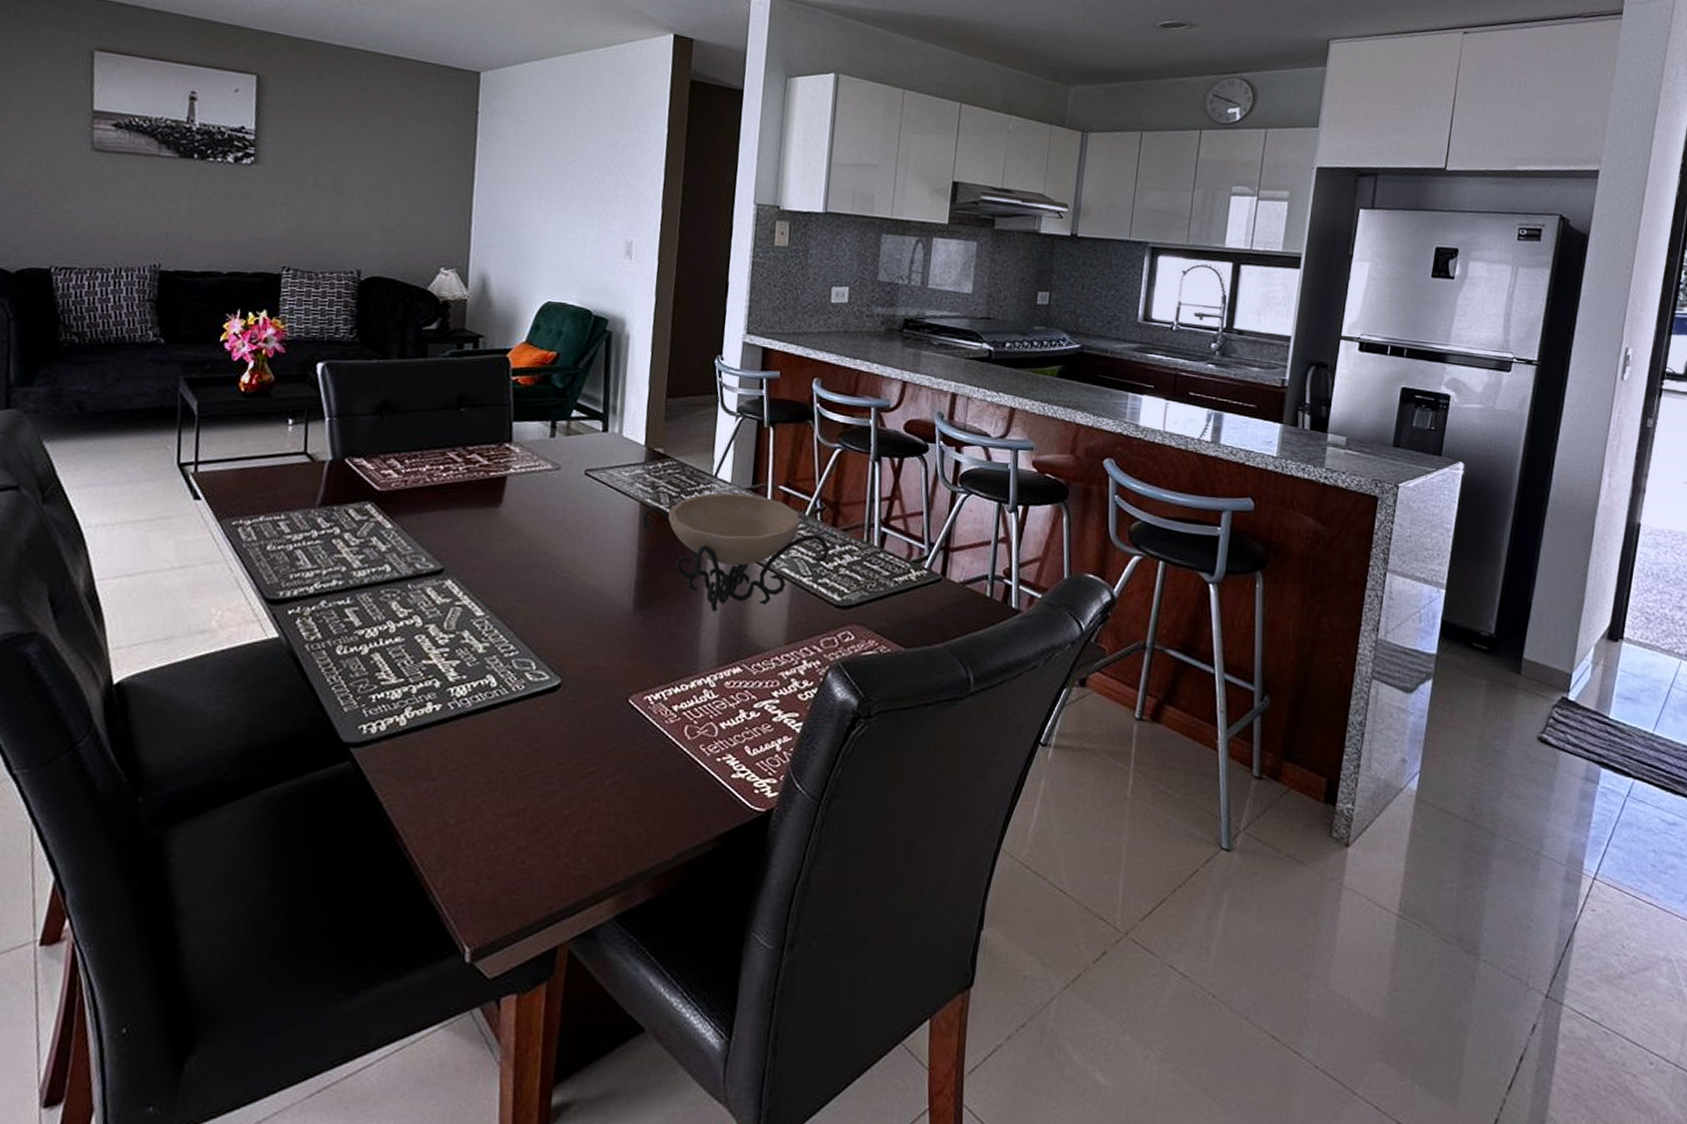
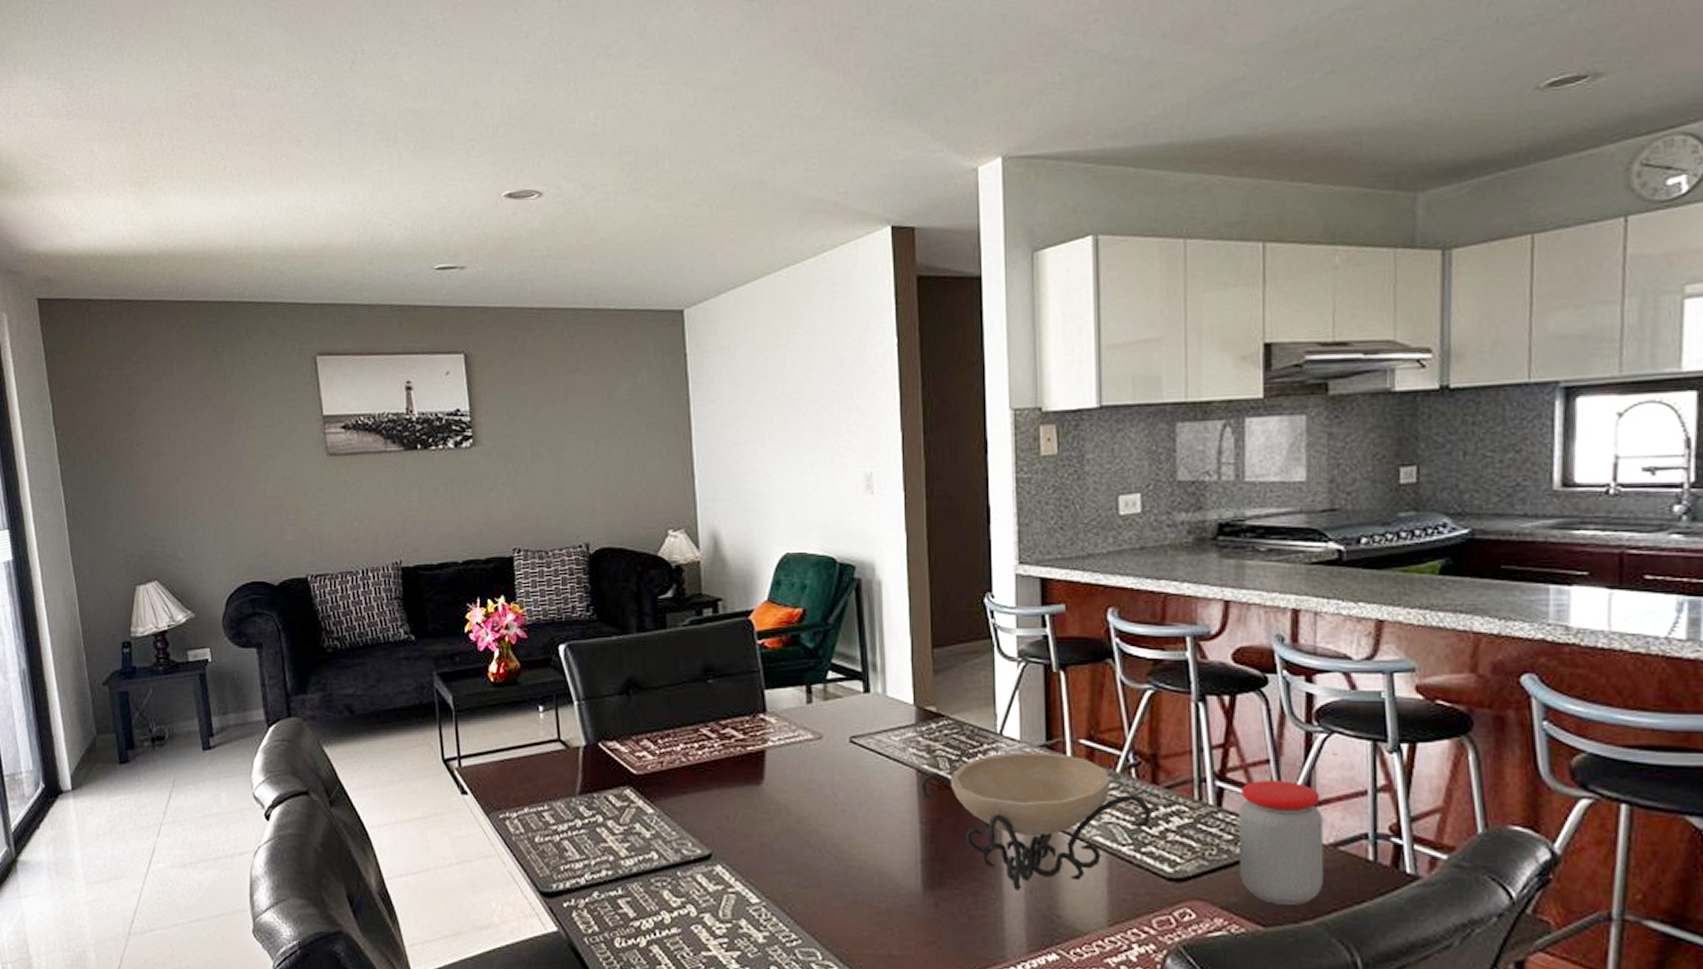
jar: none [892,528,957,631] -> present [1238,780,1324,905]

